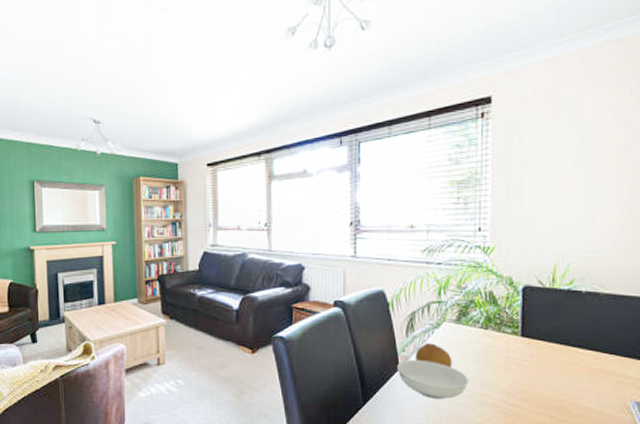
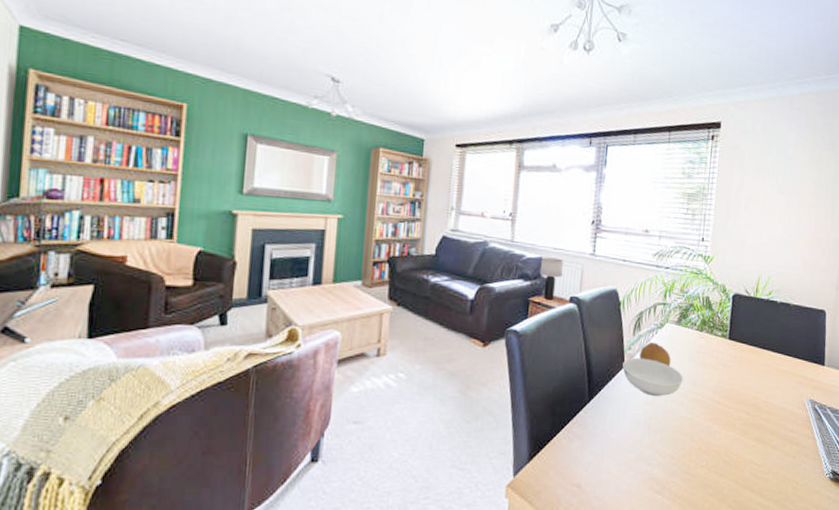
table lamp: none [300,263,325,306] -> present [539,257,563,301]

